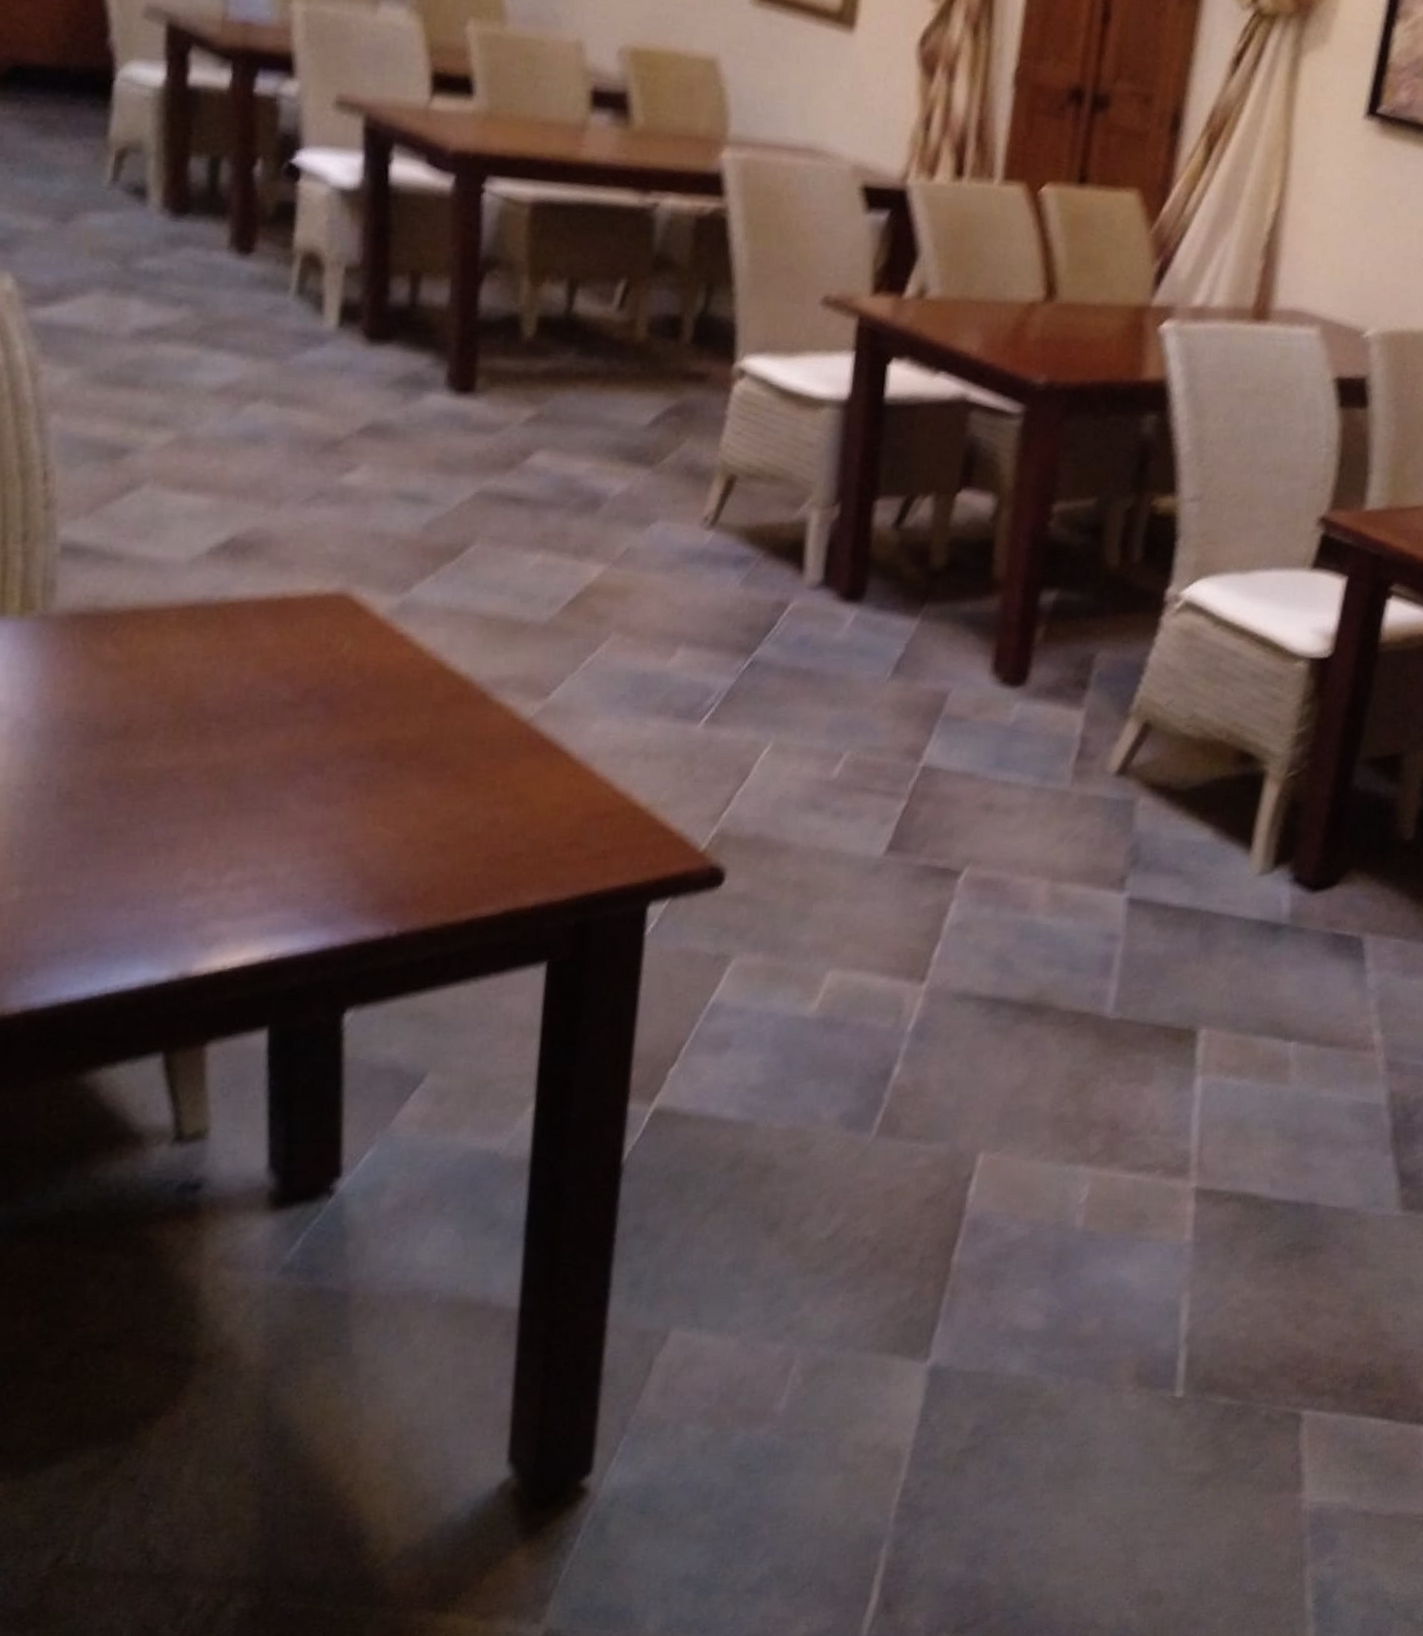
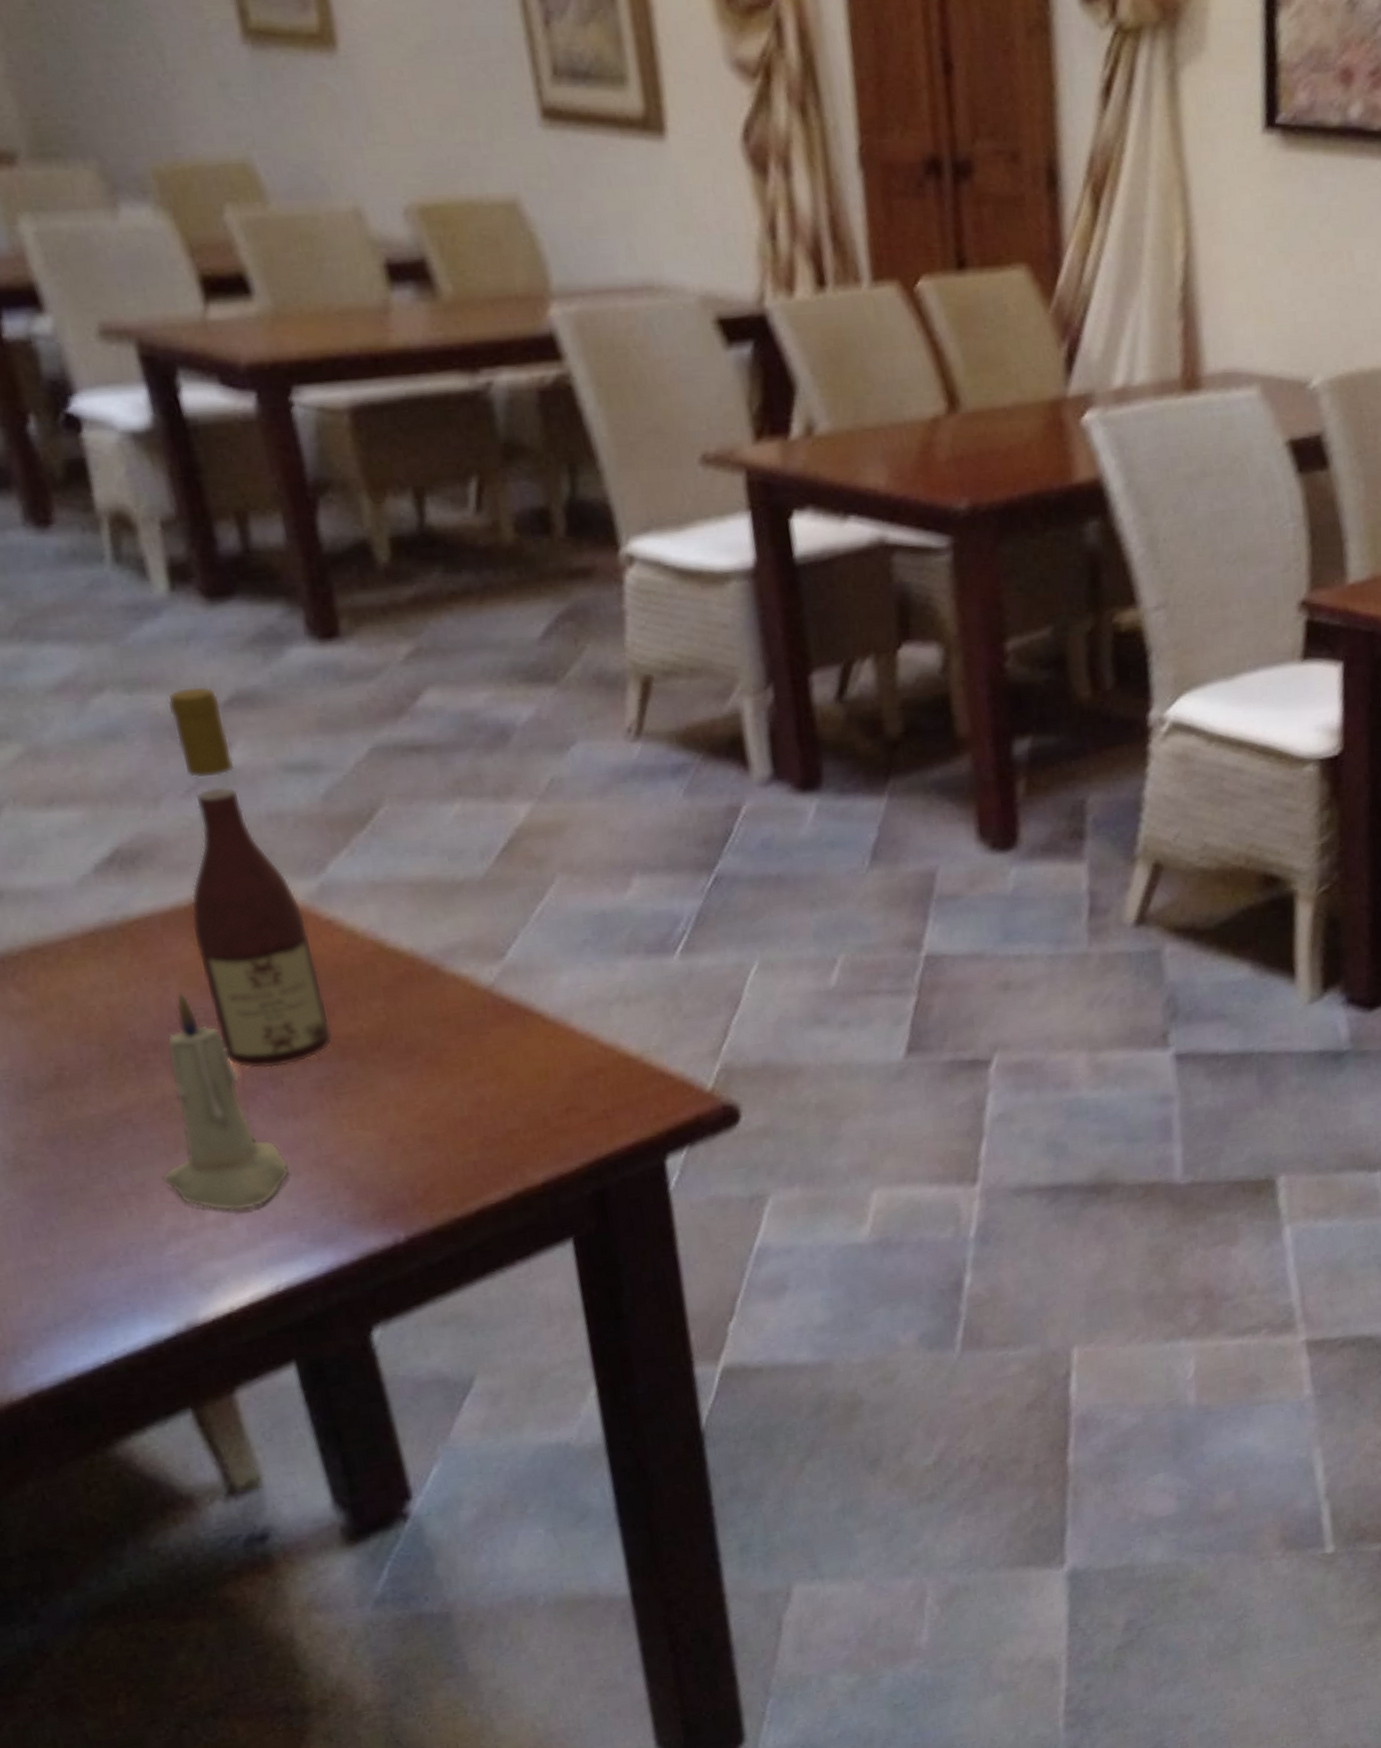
candle: none [194,673,310,879] -> present [162,992,290,1211]
wine bottle: none [278,410,382,757] -> present [167,686,333,1069]

